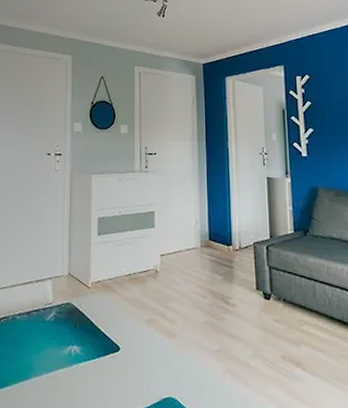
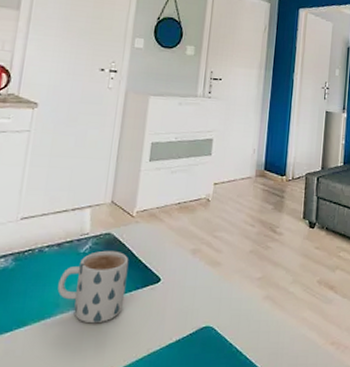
mug: none [31,319,89,388] -> present [57,250,129,324]

